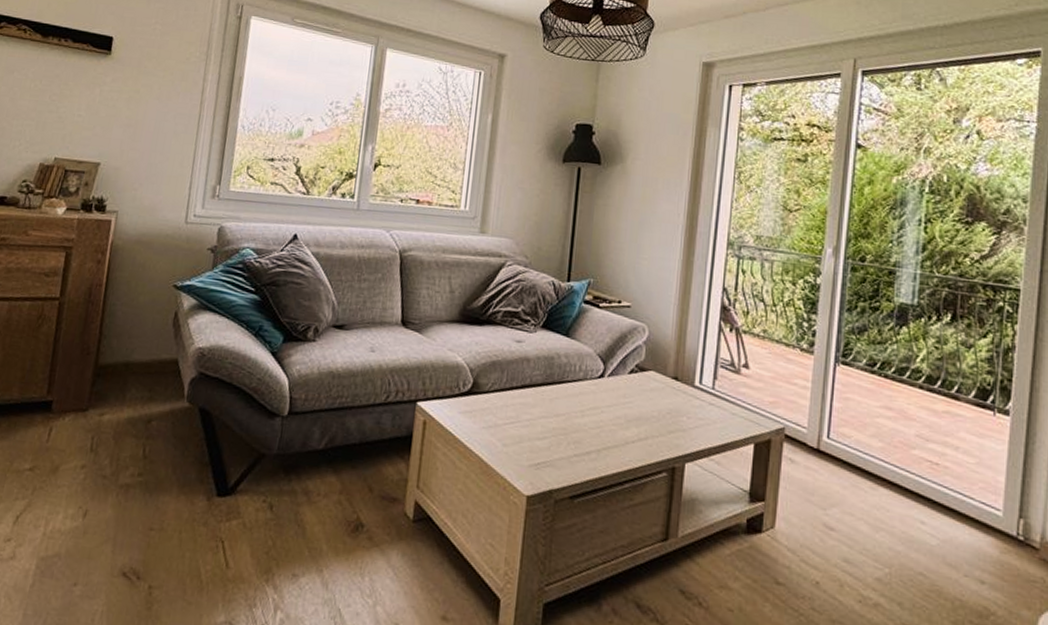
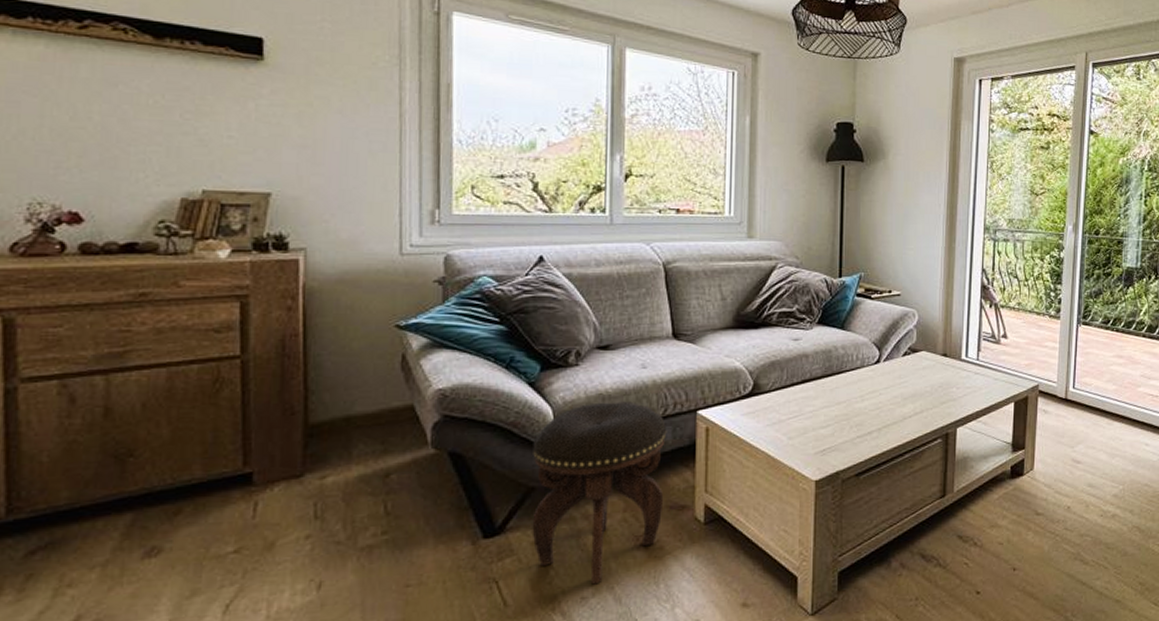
footstool: none [257,379,388,564] -> present [532,401,667,585]

